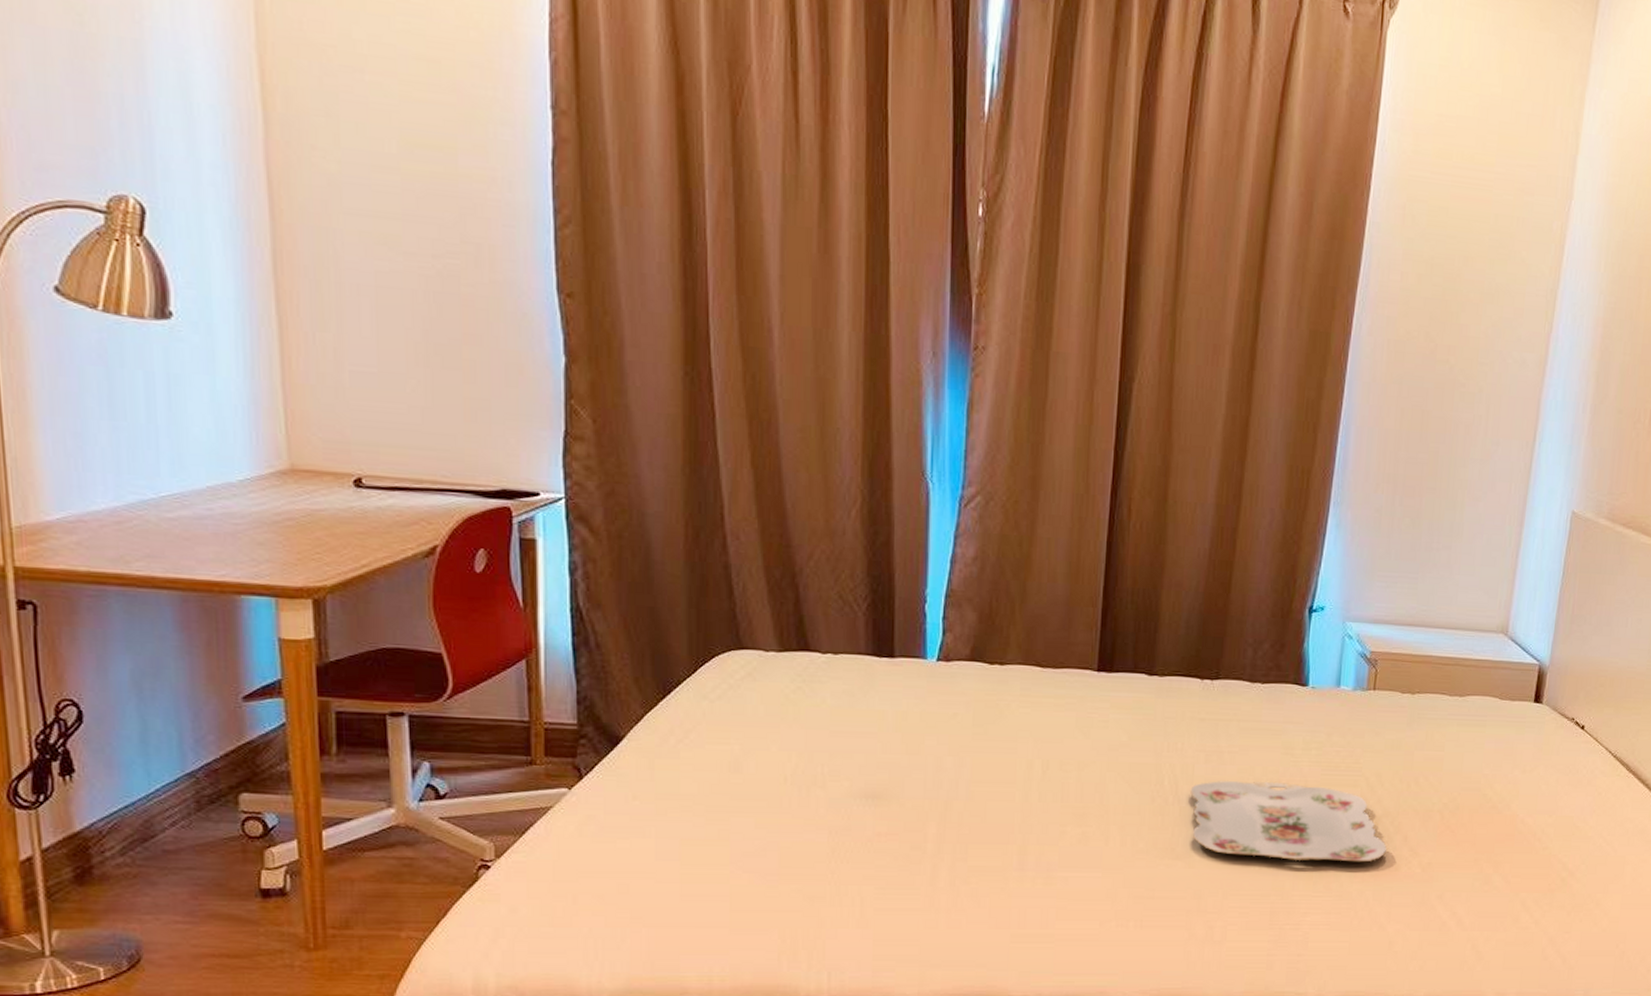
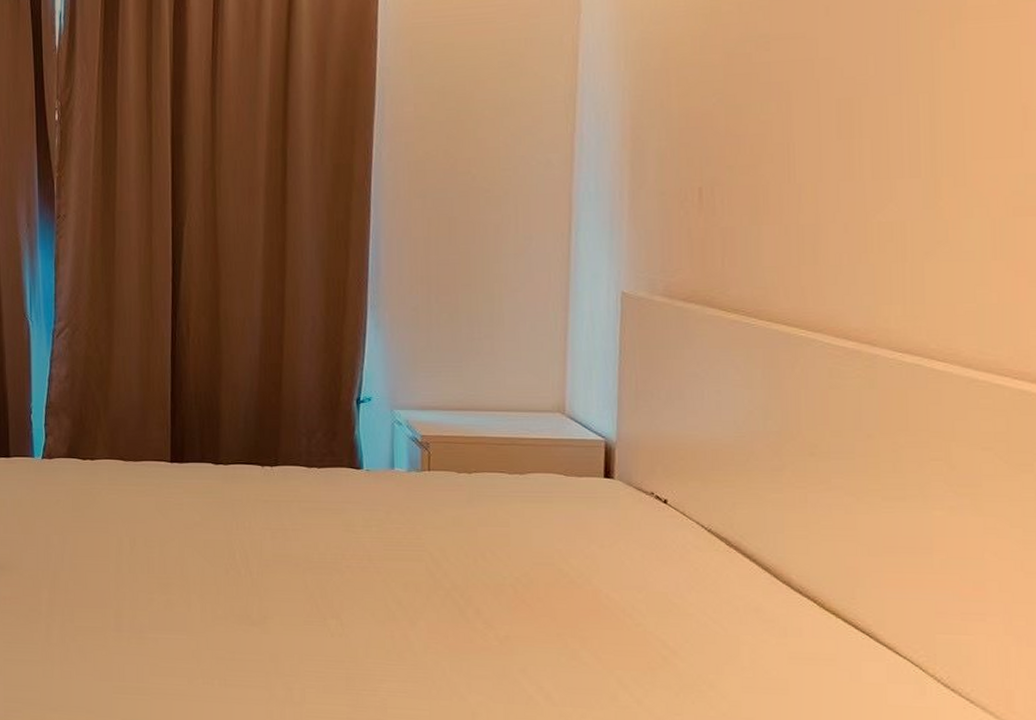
serving tray: present [1190,781,1387,862] -> none [260,555,460,634]

